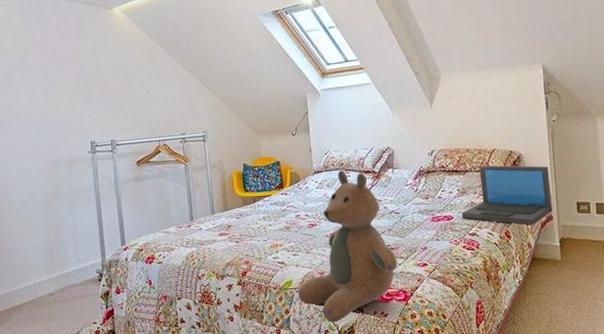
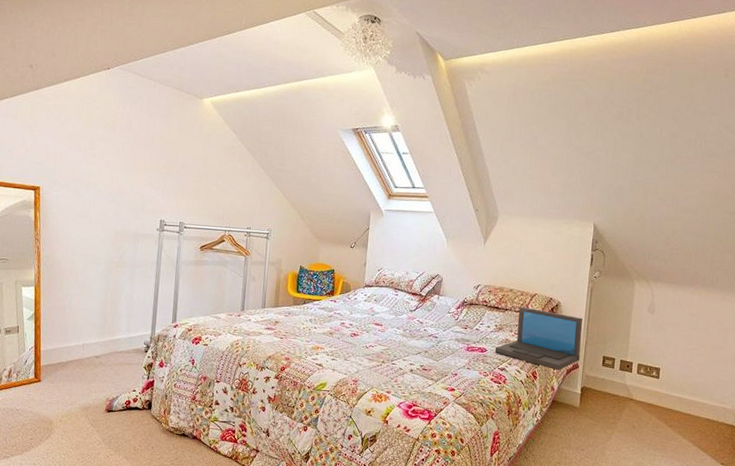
teddy bear: present [298,170,398,323] -> none [330,288,428,429]

